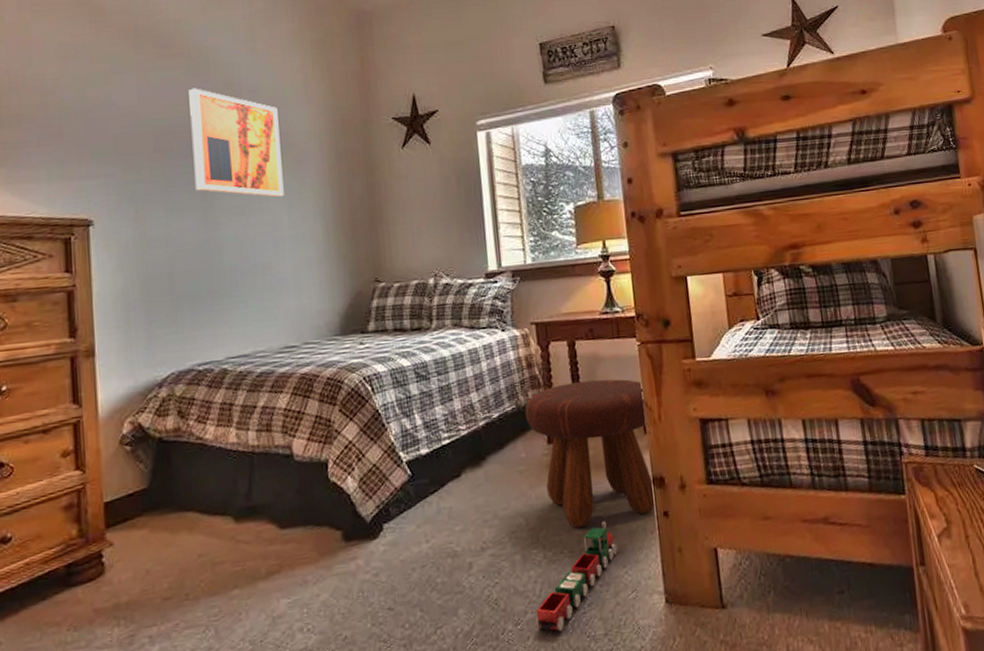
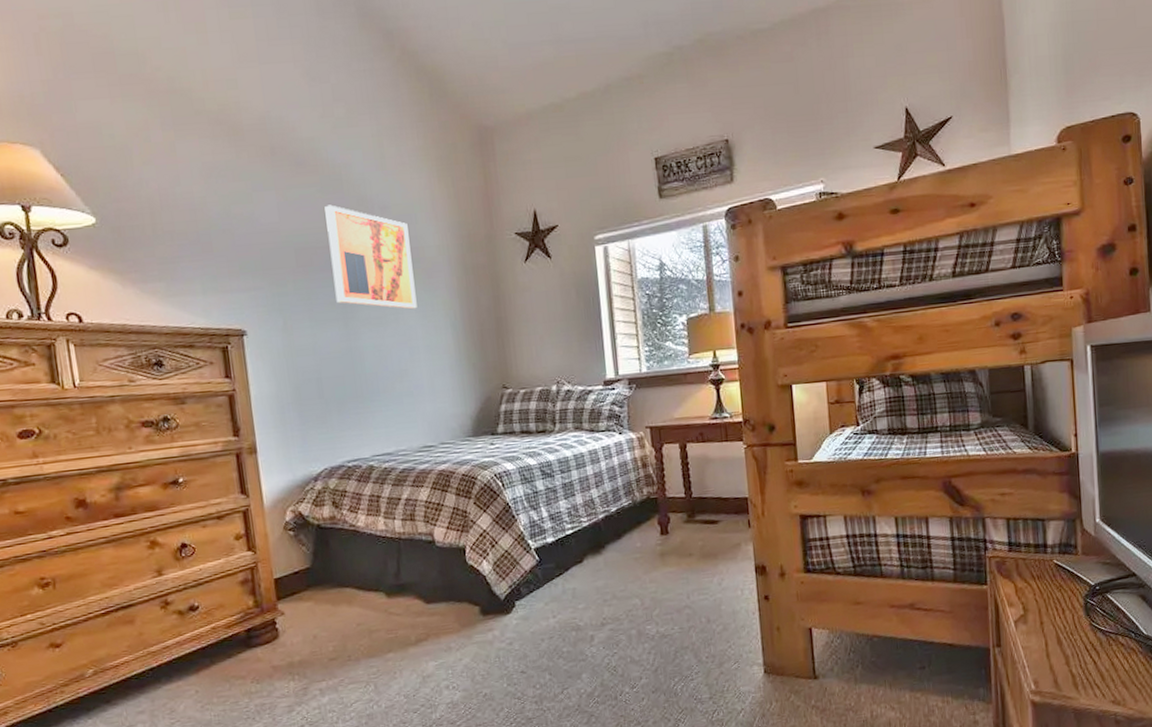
footstool: present [524,379,656,528] -> none [640,478,758,608]
toy train: present [536,520,617,632] -> none [649,602,722,695]

